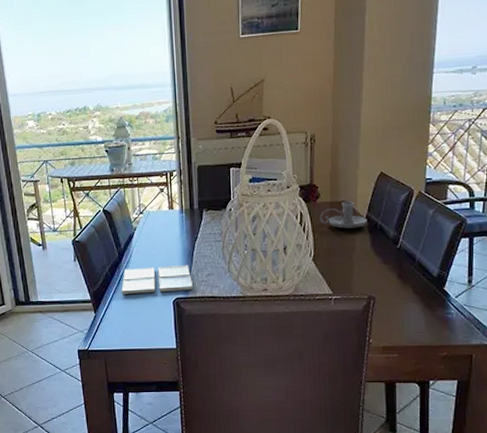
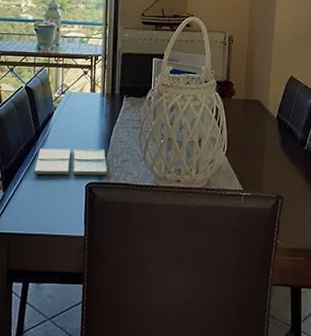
candle holder: present [319,201,367,229] -> none [233,101,278,127]

